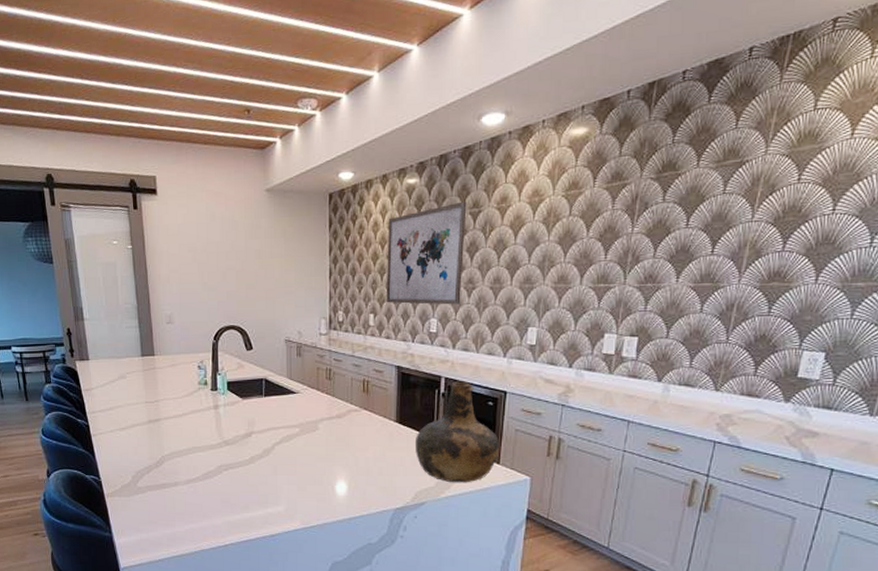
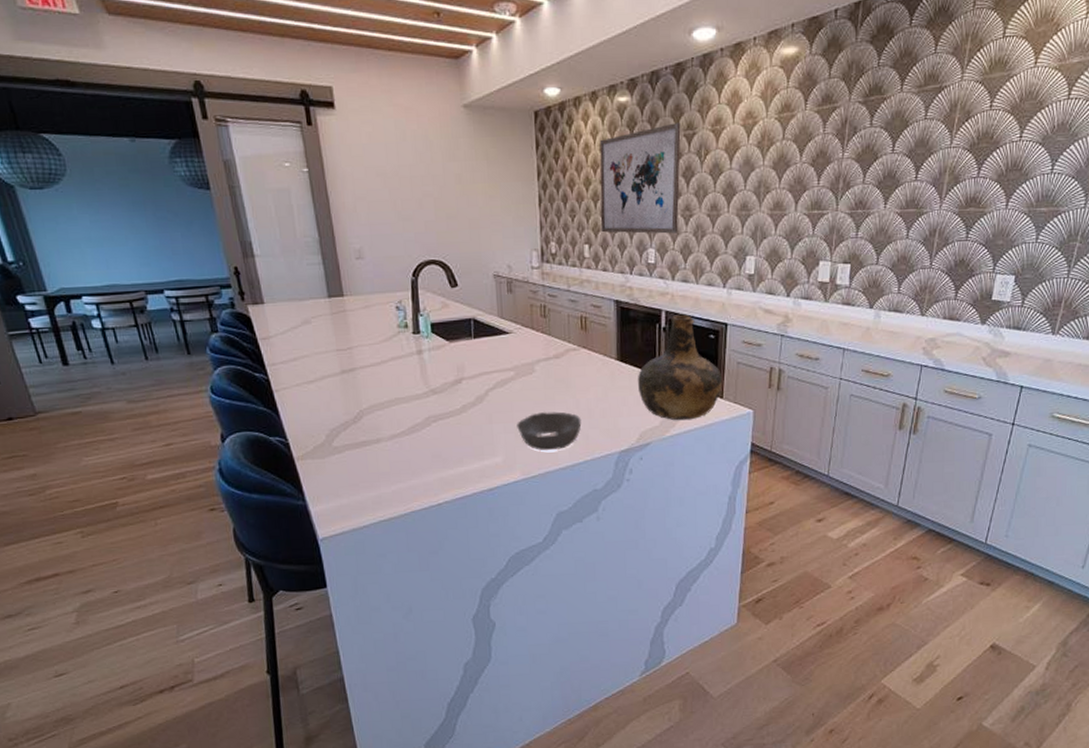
bowl: none [299,467,360,504] -> present [517,411,582,451]

